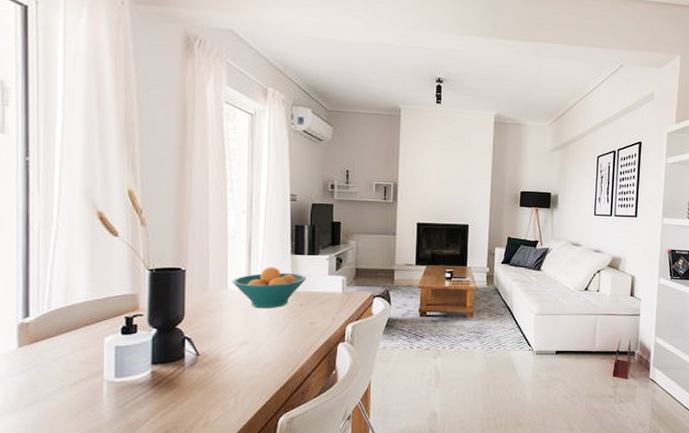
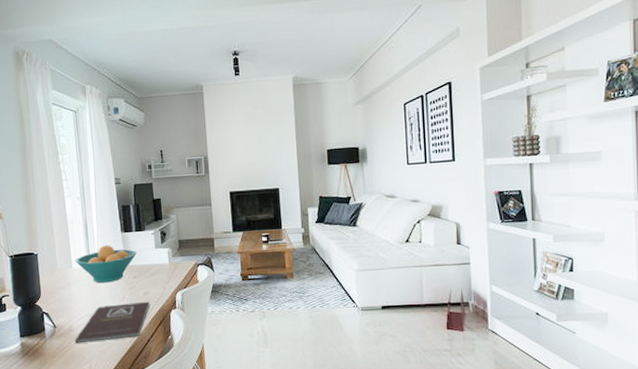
book: none [221,332,315,375] -> present [75,301,150,344]

